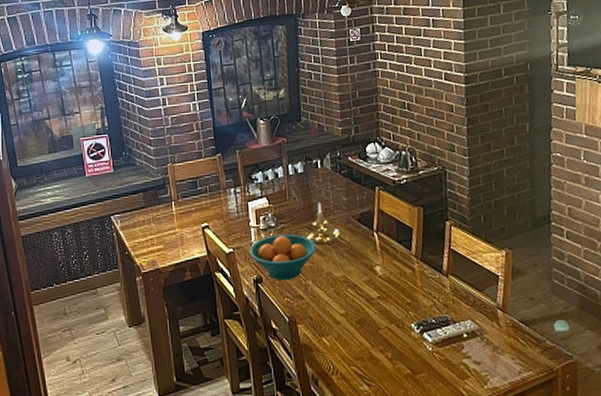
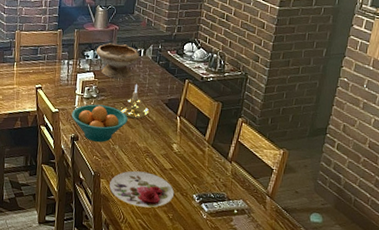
bowl: none [265,158,316,201] -> present [96,43,139,79]
plate: none [309,306,389,351] -> present [109,170,175,208]

